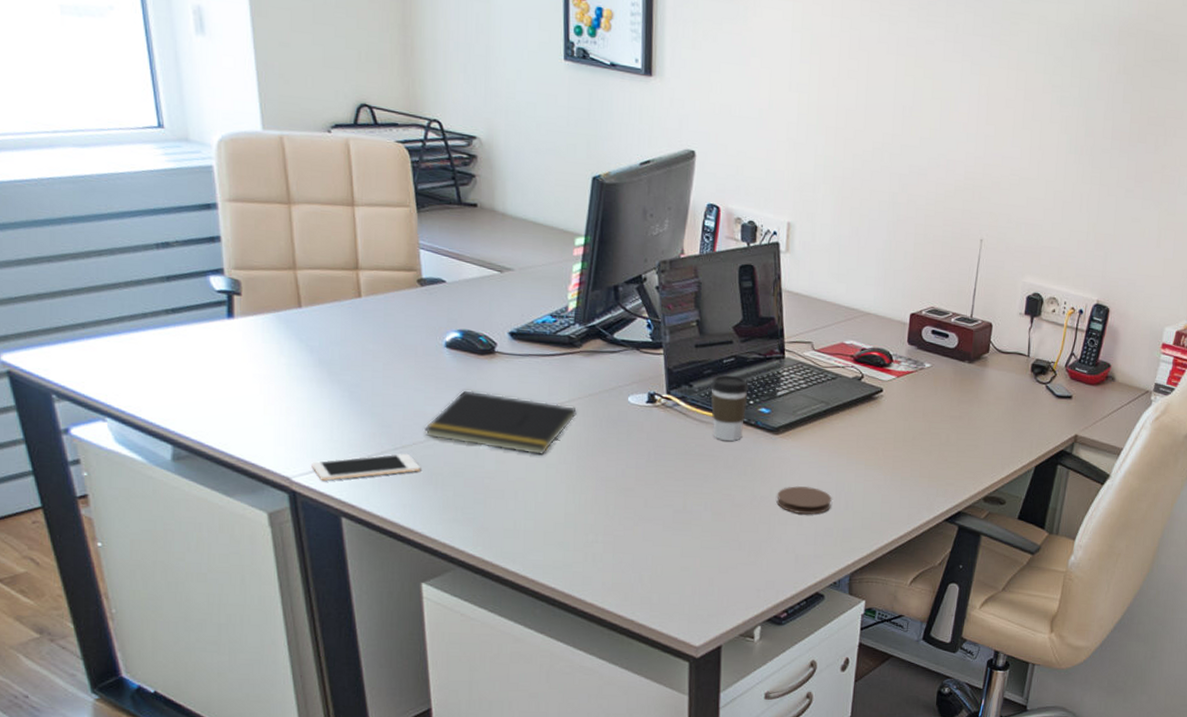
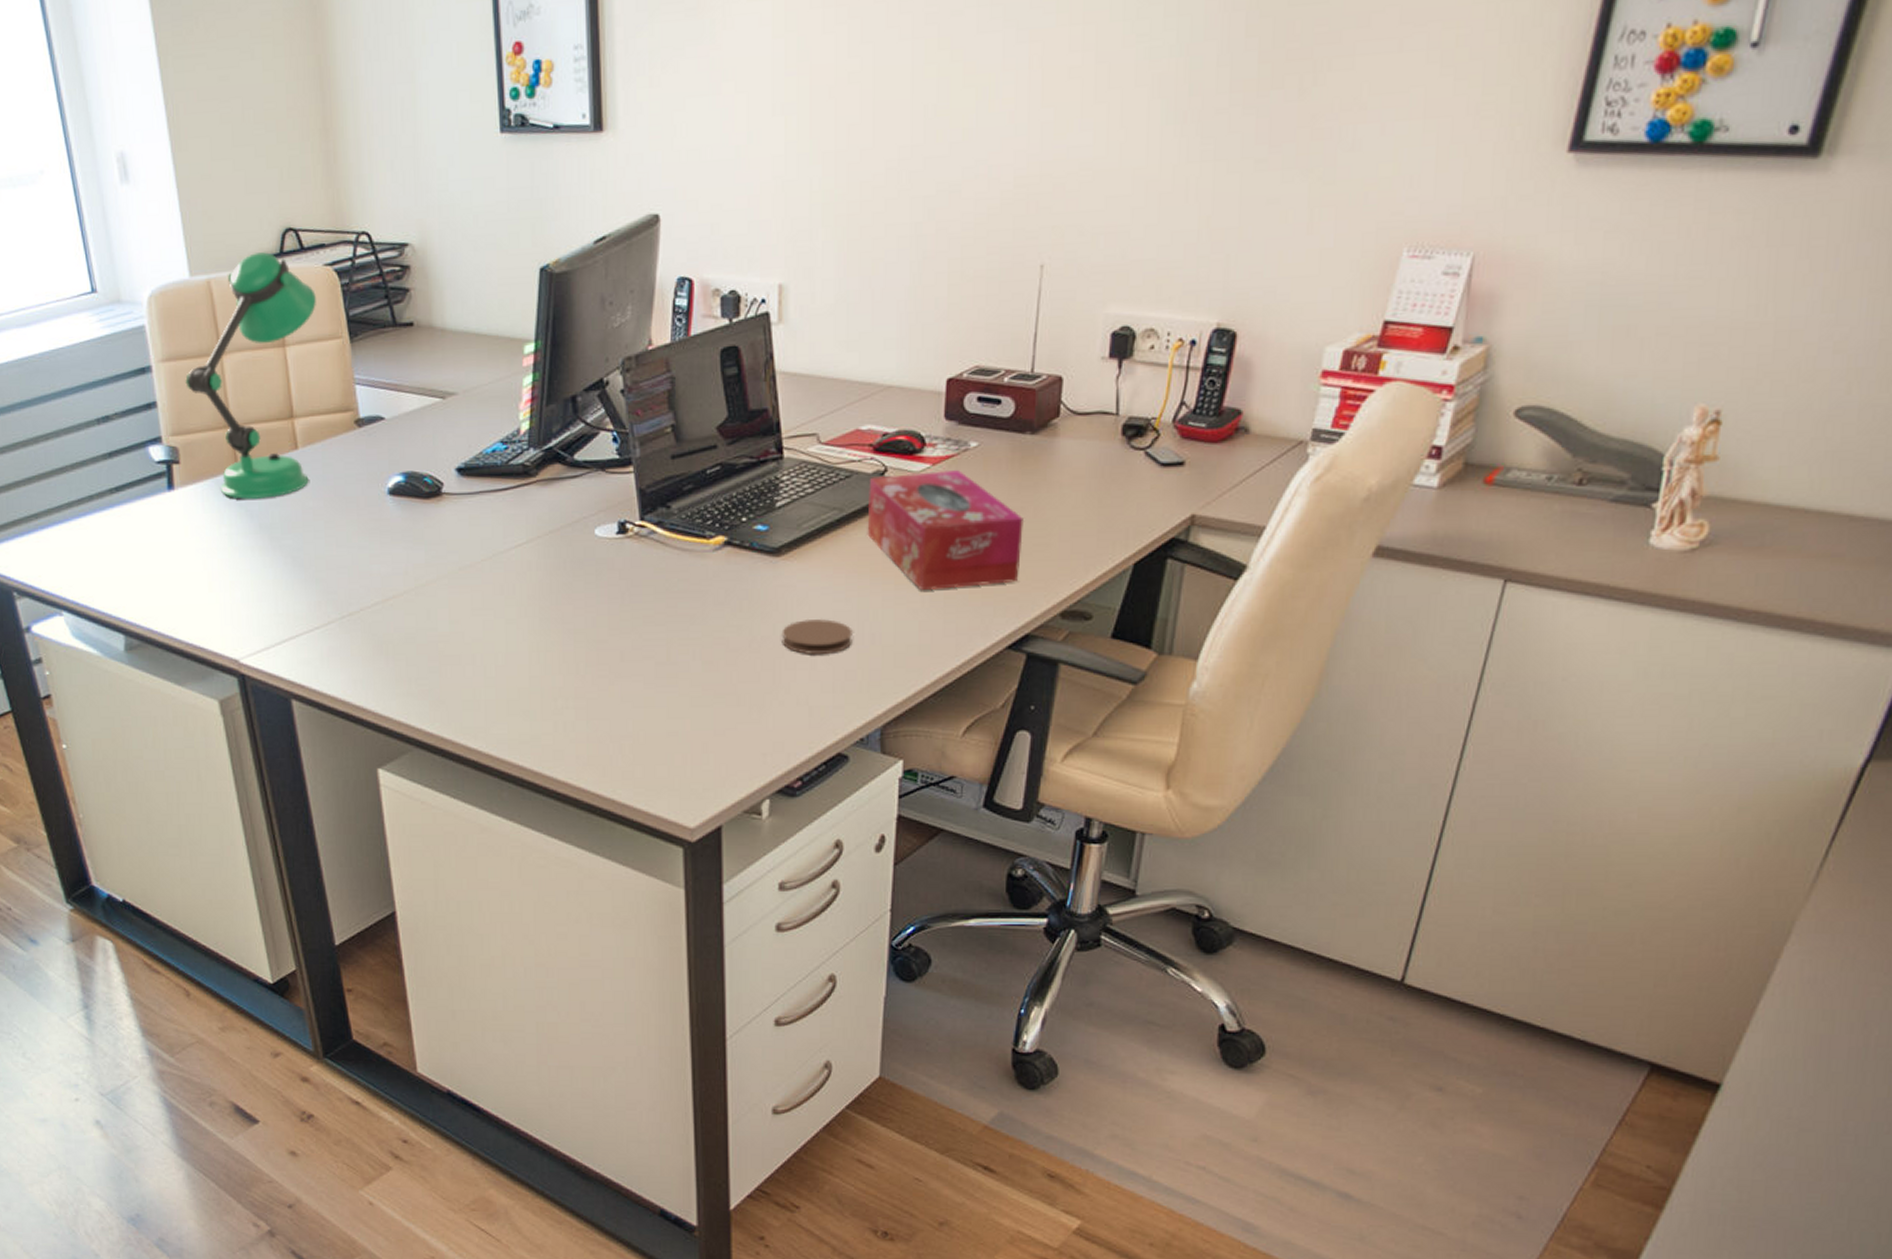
desk lamp: none [252,120,387,337] -> present [185,252,316,499]
cell phone: present [311,453,421,481] -> none [258,621,371,660]
notepad: present [425,390,577,456] -> none [372,541,536,610]
coffee cup: present [711,374,749,442] -> none [693,488,741,572]
tissue box: none [846,381,961,473] -> present [867,470,1023,591]

